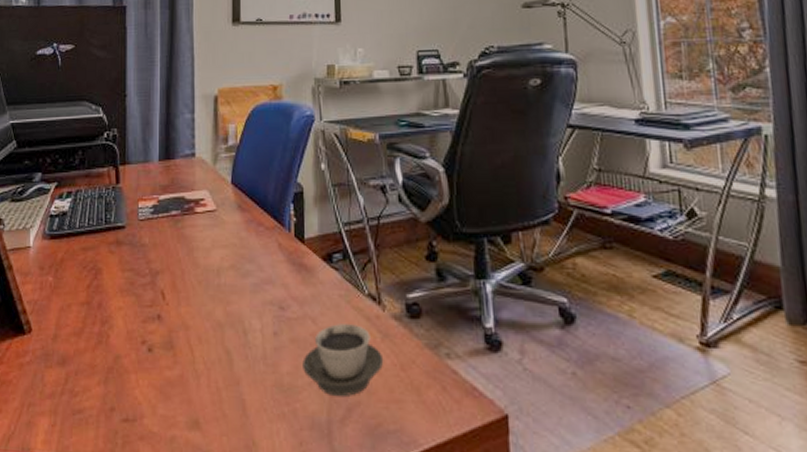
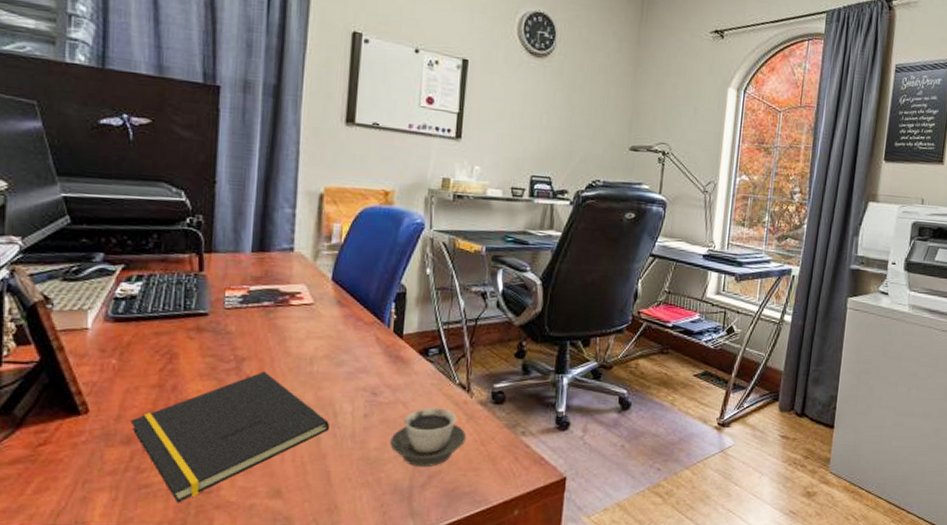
notepad: none [64,285,240,432] -> present [130,371,329,503]

